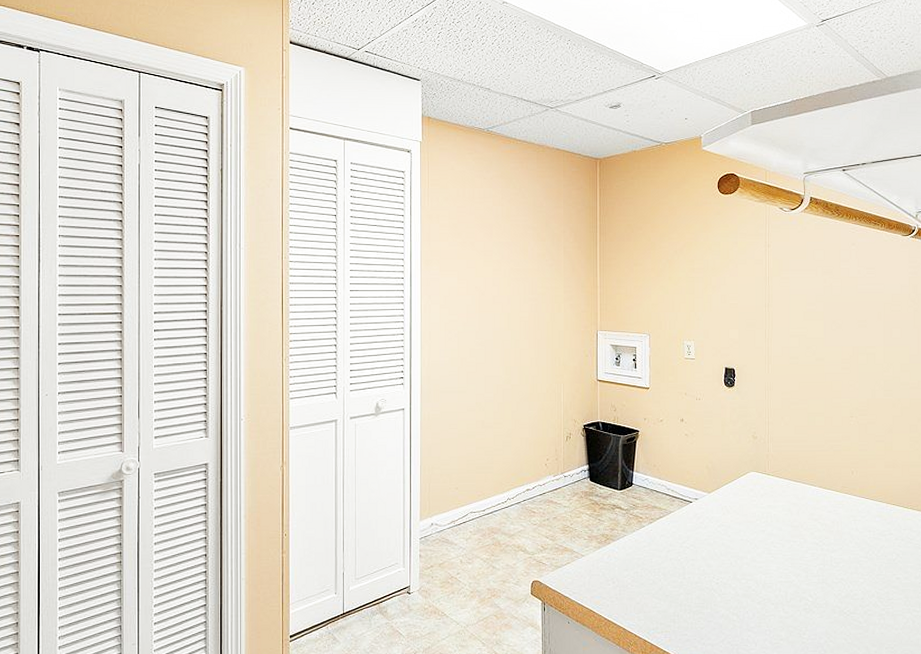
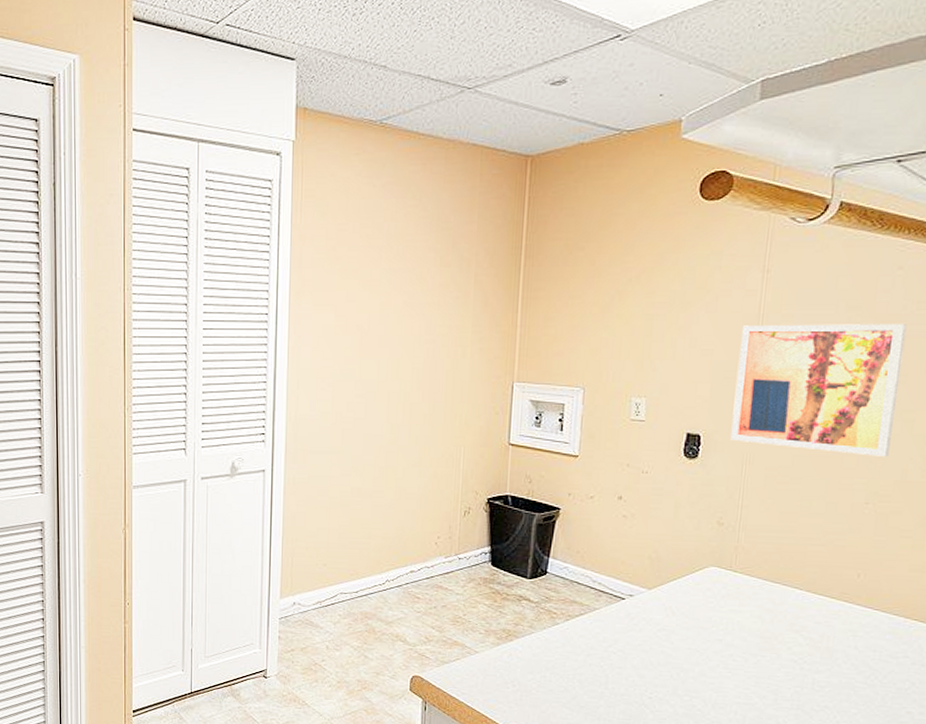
wall art: none [755,284,863,381] -> present [730,324,907,457]

